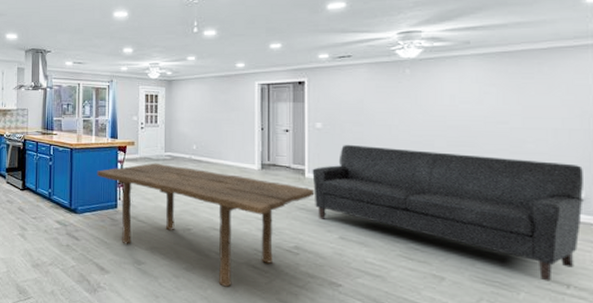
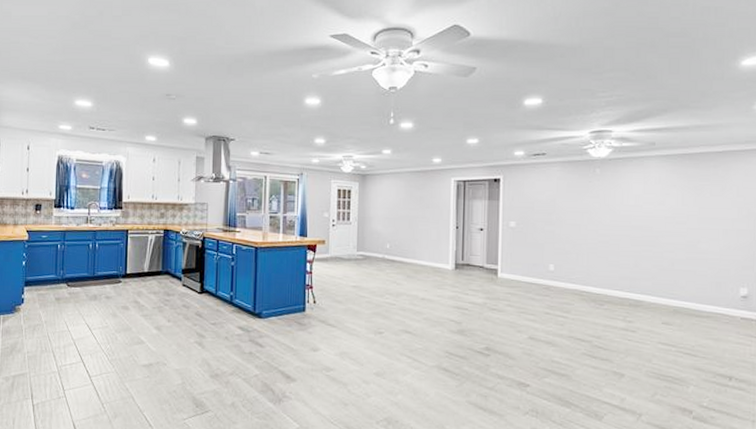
dining table: present [97,162,315,287] -> none [283,262,507,391]
sofa: present [312,145,583,281] -> none [504,244,747,374]

